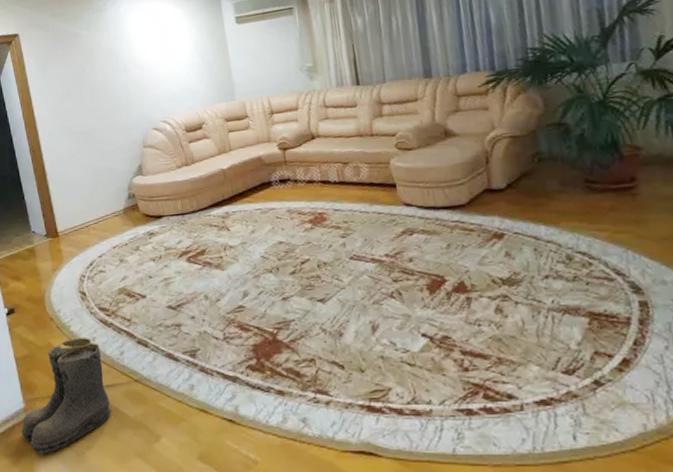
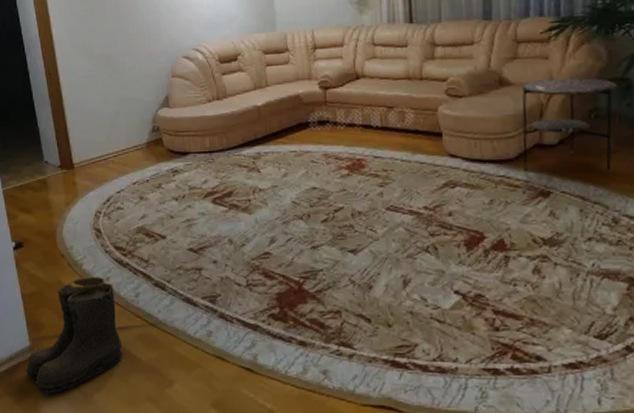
side table: none [466,124,560,215] -> present [522,77,617,176]

